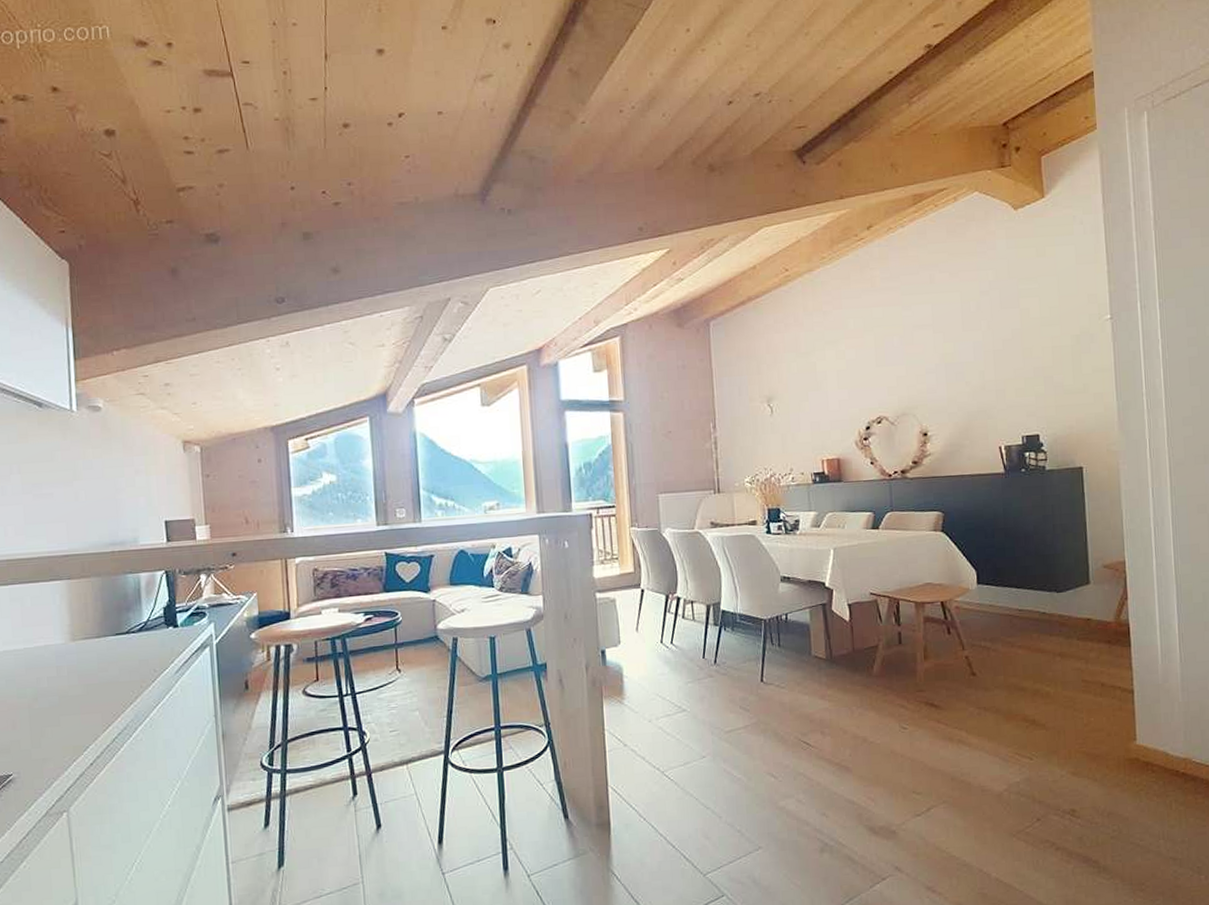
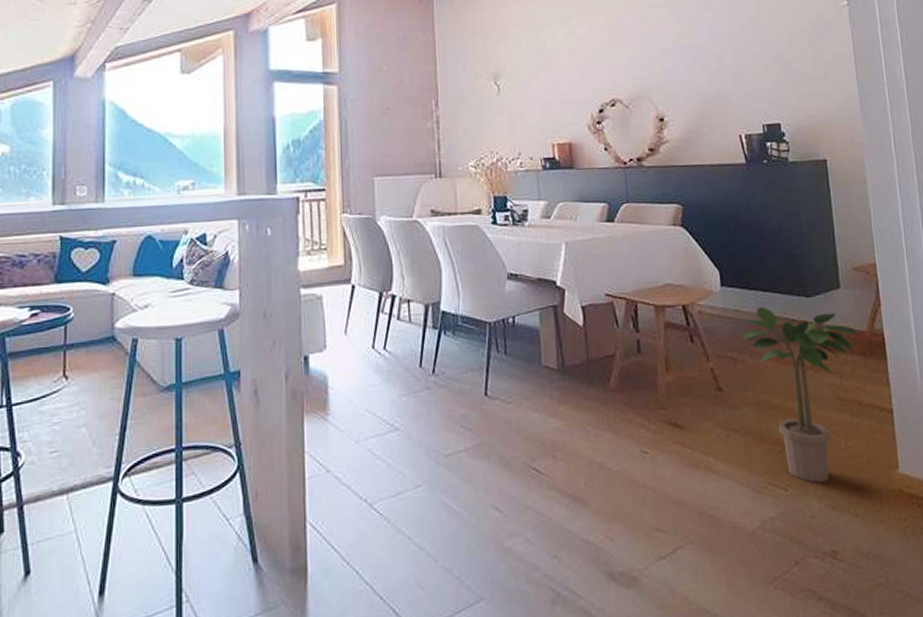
potted plant: none [995,601,1105,753] -> present [742,306,858,483]

